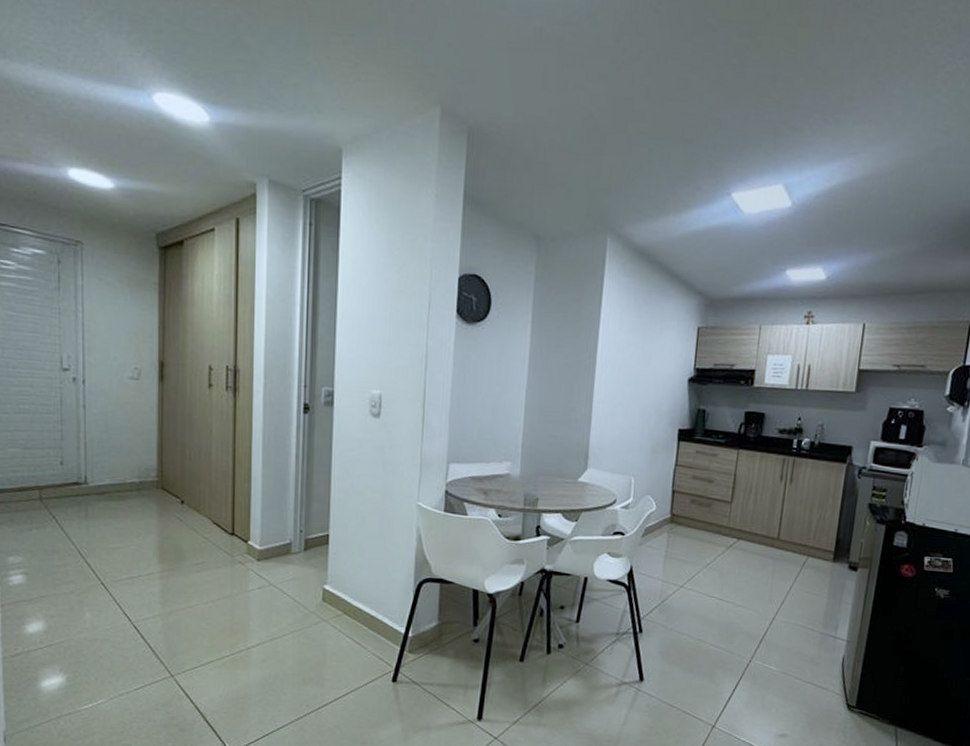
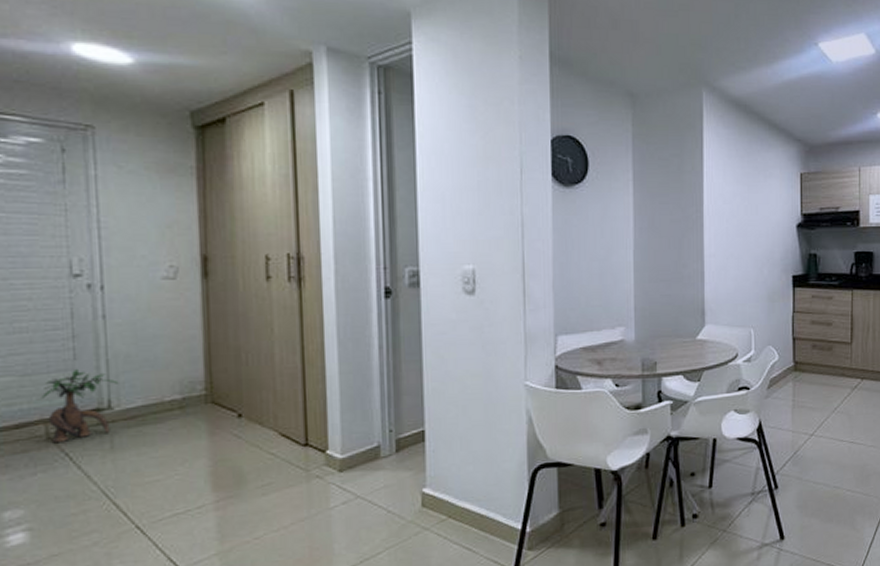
decorative plant: none [37,448,93,506] -> present [41,370,119,442]

